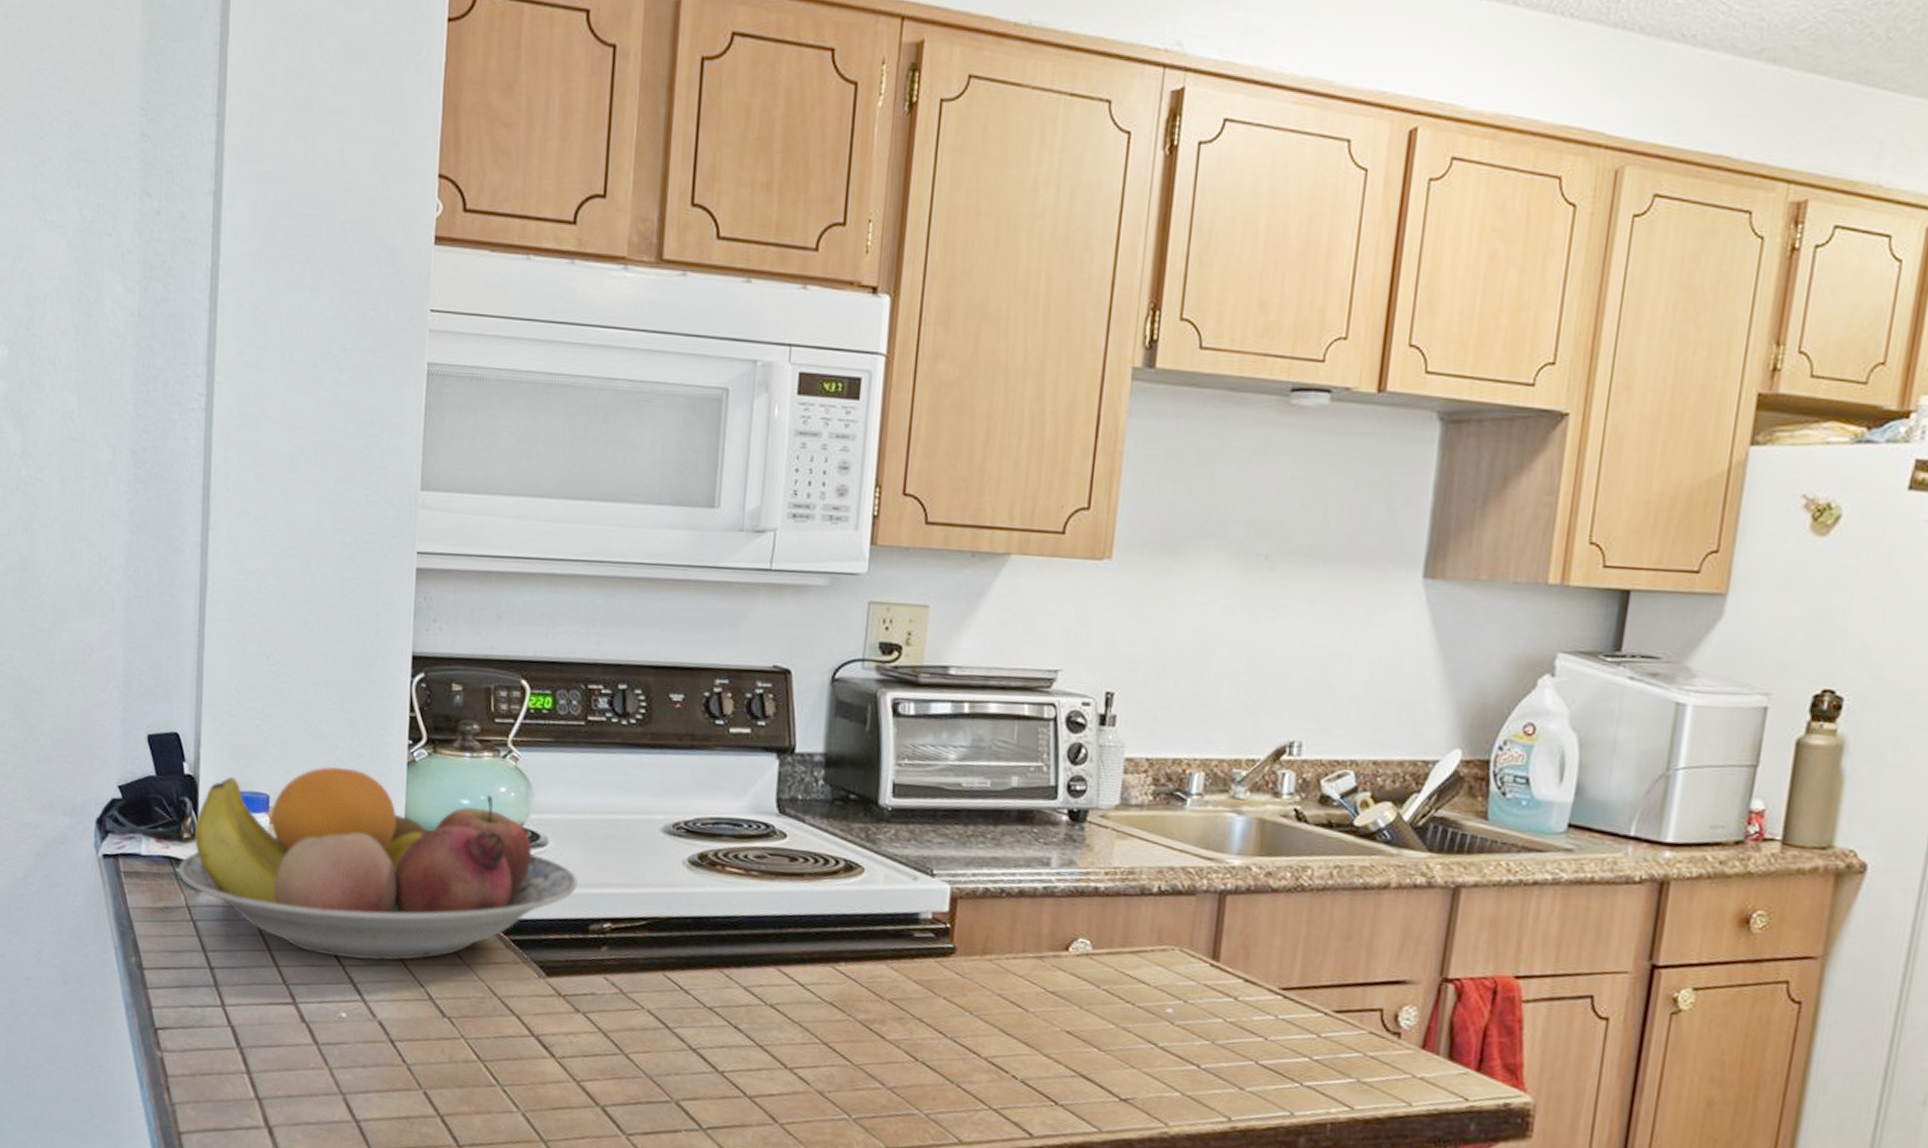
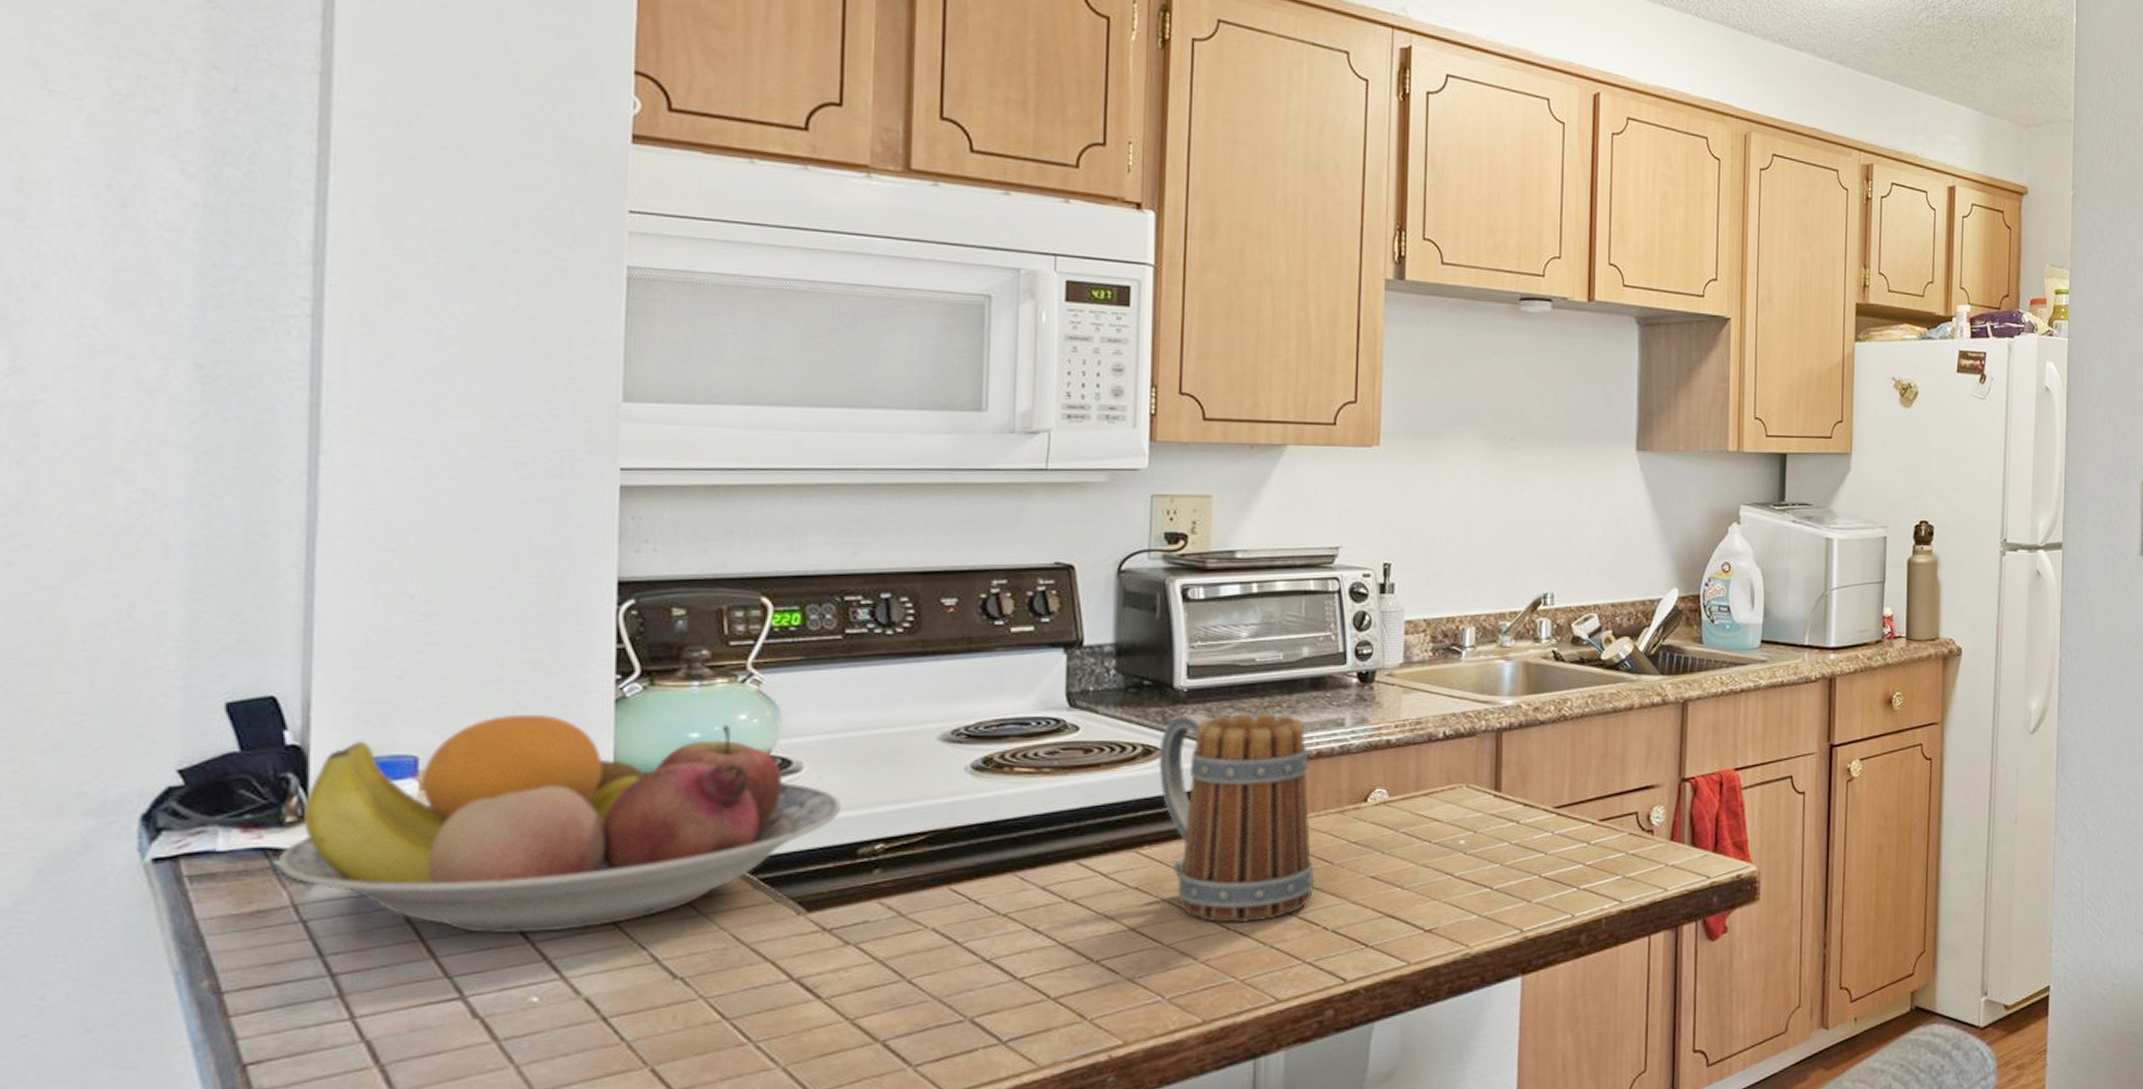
mug: none [859,833,1010,1058] -> present [1158,713,1315,923]

